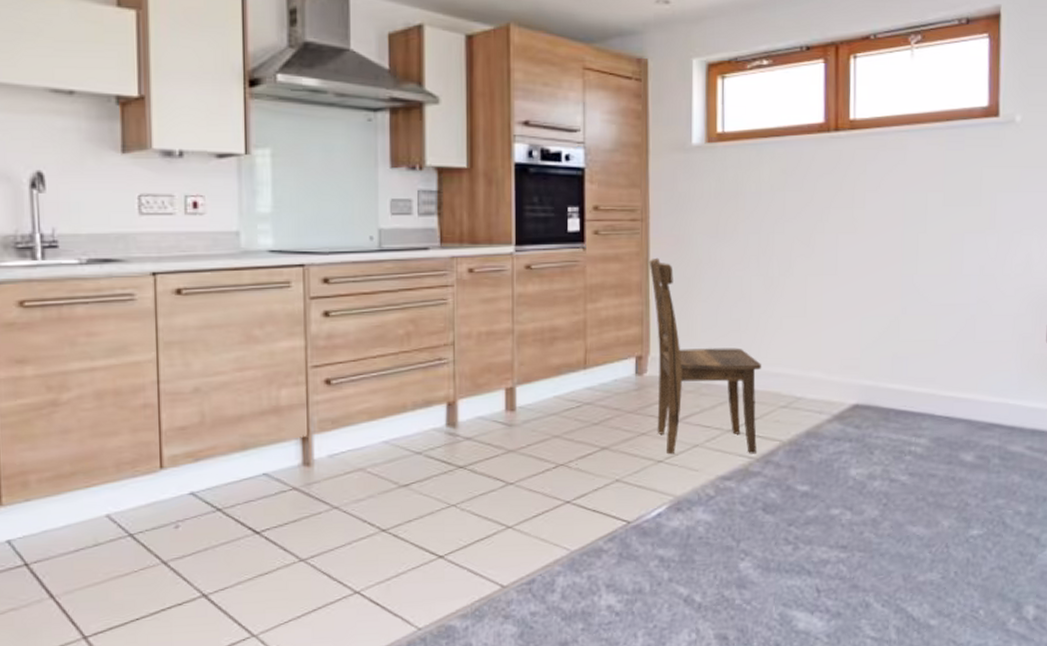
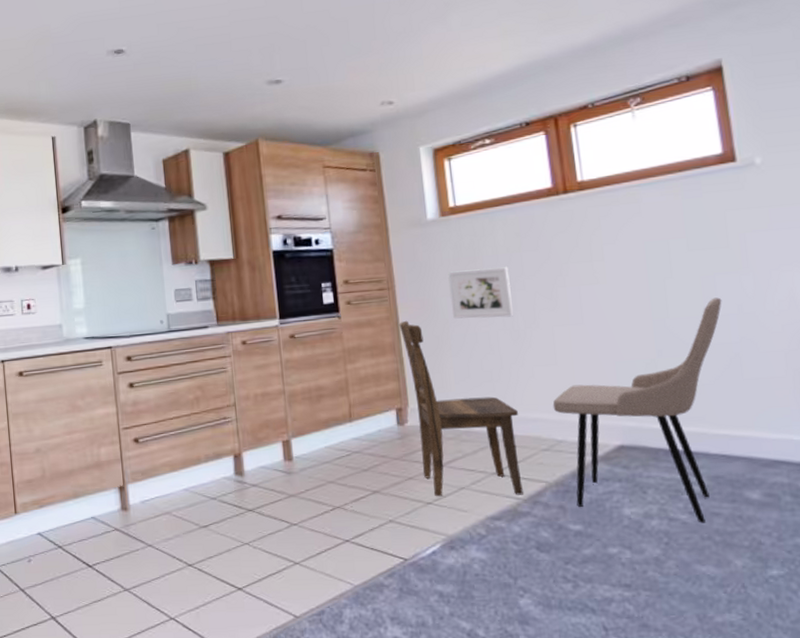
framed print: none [706,206,770,262] -> present [448,267,514,319]
dining chair: none [796,256,967,485] -> present [552,297,722,523]

